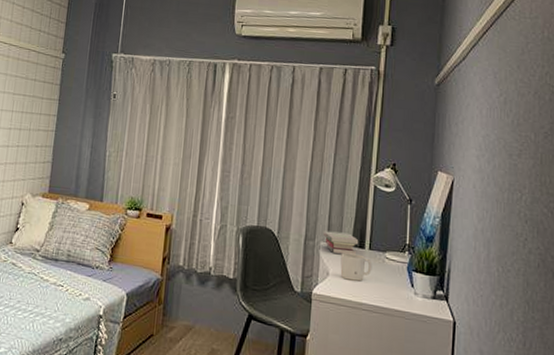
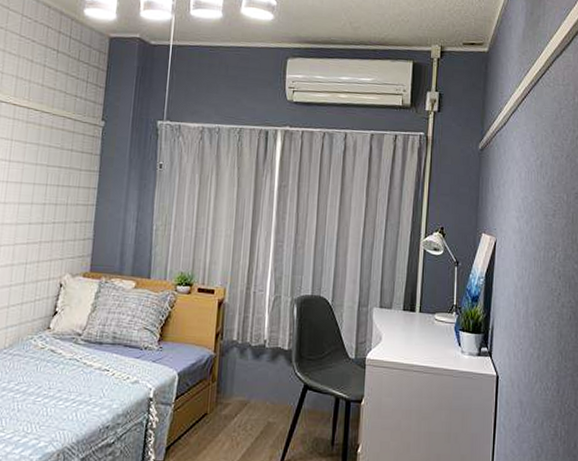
books: present [322,230,359,255] -> none [375,296,410,319]
mug: present [340,252,373,281] -> none [392,317,423,344]

